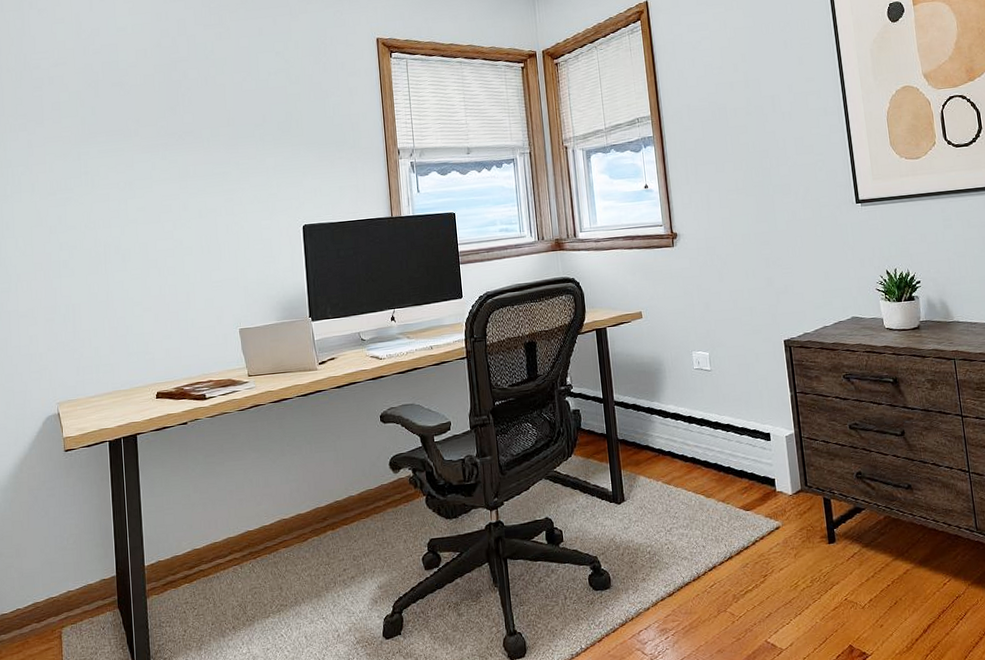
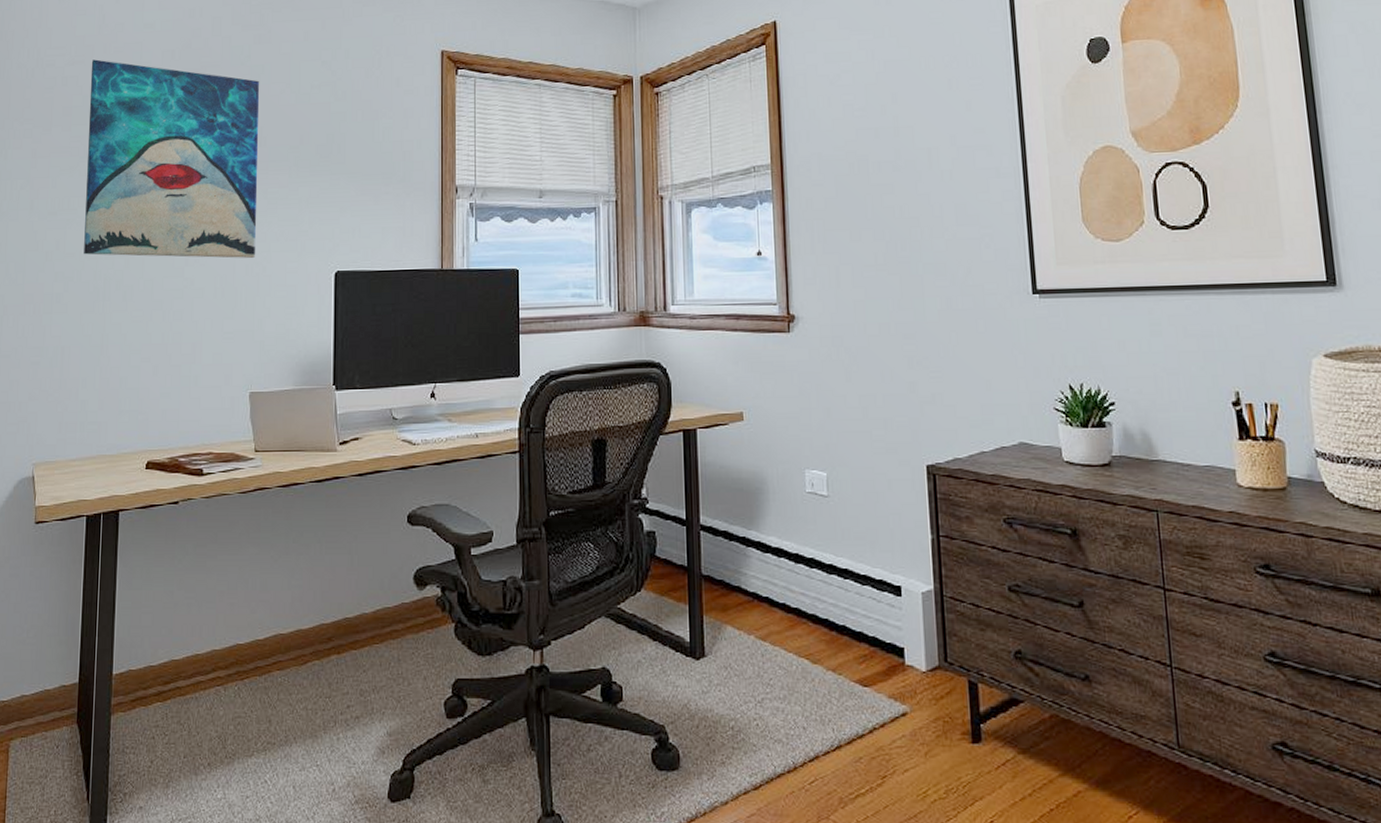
wall art: none [73,60,234,227] -> present [84,59,260,258]

